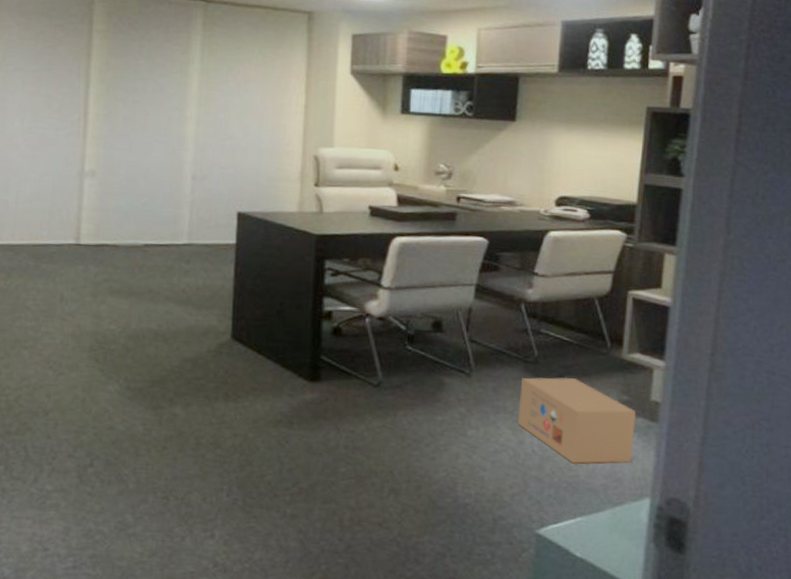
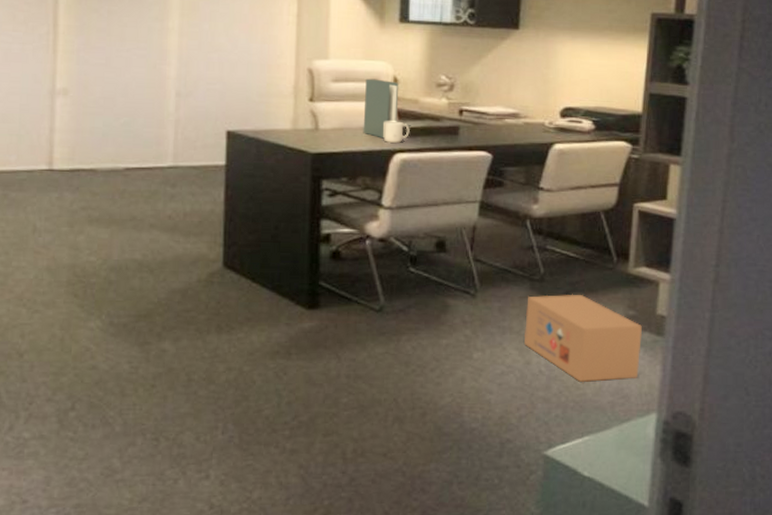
binder: none [364,166,400,223] -> present [363,78,399,139]
mug: none [384,206,409,228] -> present [383,120,410,144]

